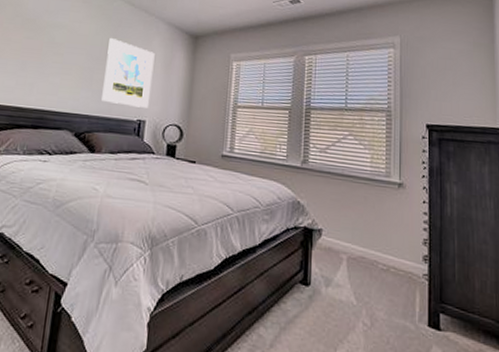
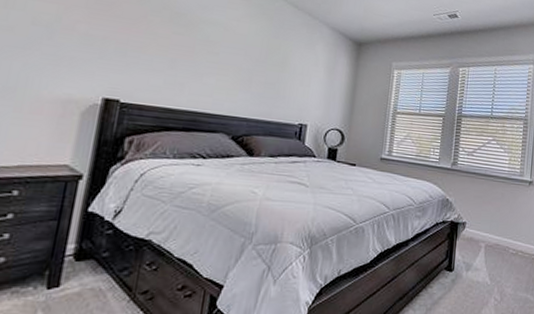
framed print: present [101,38,155,108] -> none [261,40,318,112]

